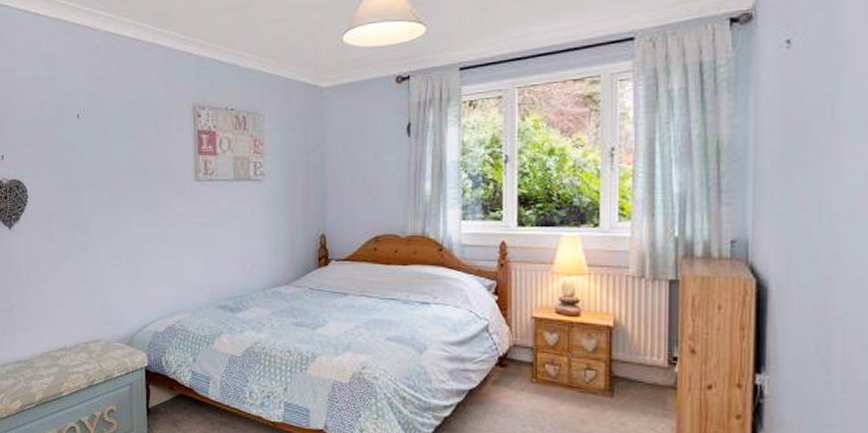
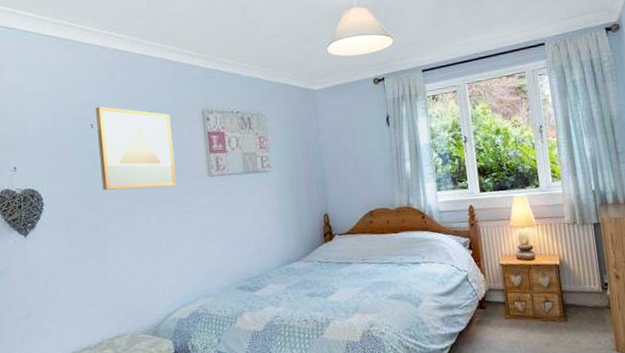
wall art: none [81,95,160,189] -> present [95,106,176,191]

